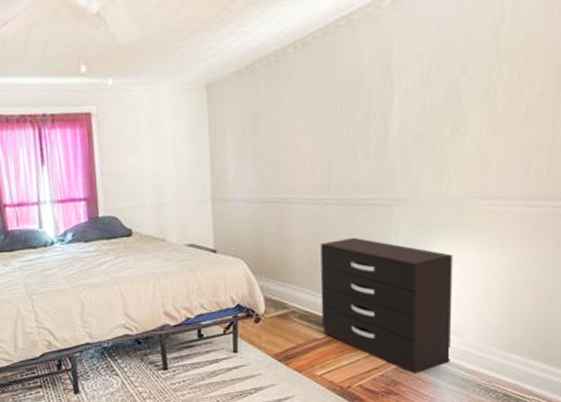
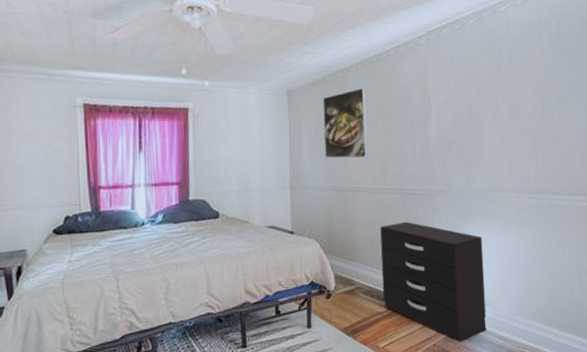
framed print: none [250,72,308,165] -> present [322,87,368,159]

